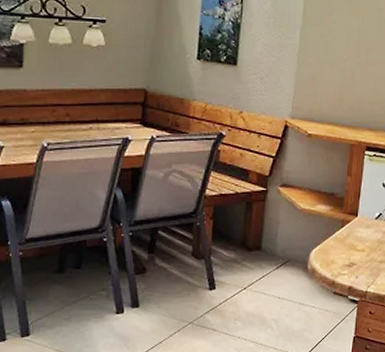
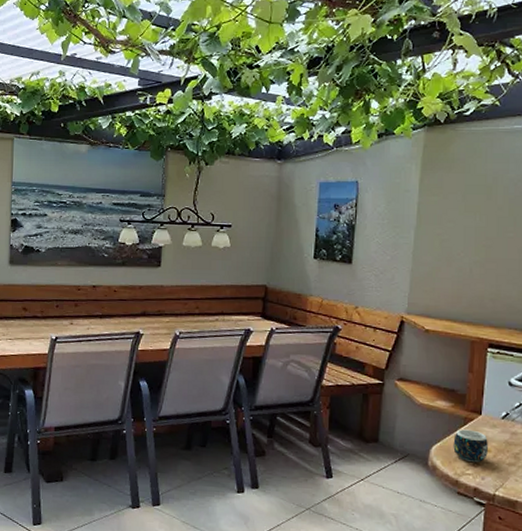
mug: none [331,231,363,262] -> present [453,429,488,462]

